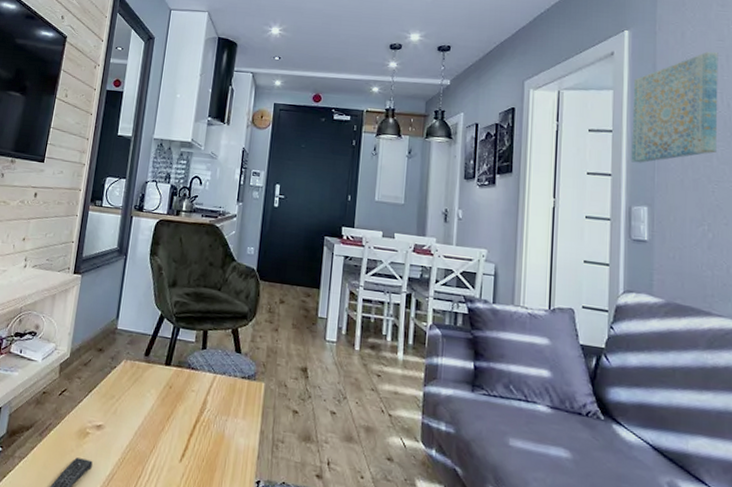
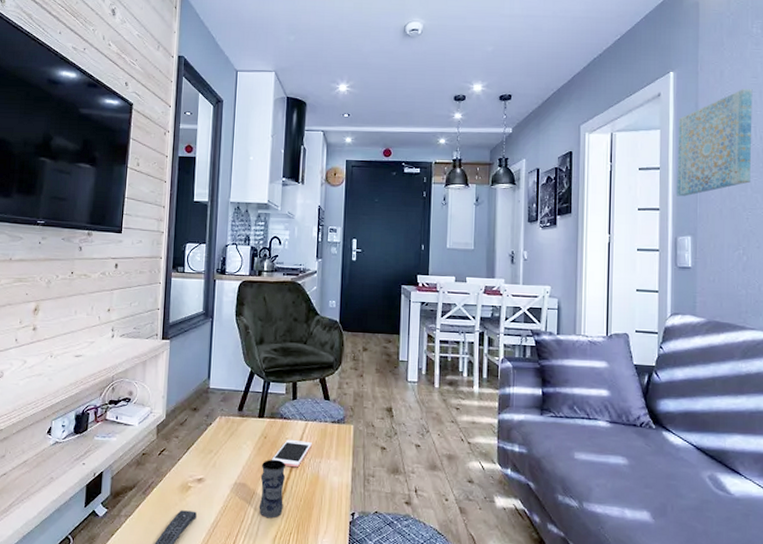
jar: none [158,411,189,478] -> present [259,459,286,519]
cell phone: none [175,391,219,424] -> present [271,439,312,468]

